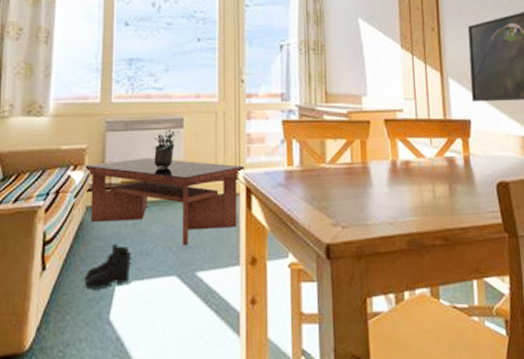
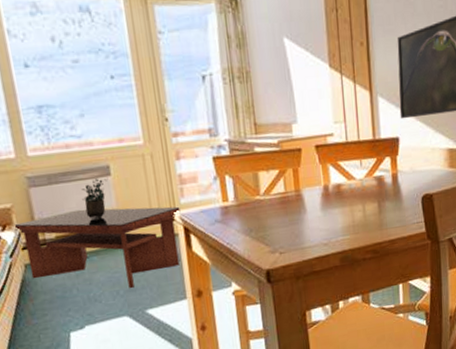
boots: present [84,244,132,290] -> none [37,295,83,339]

